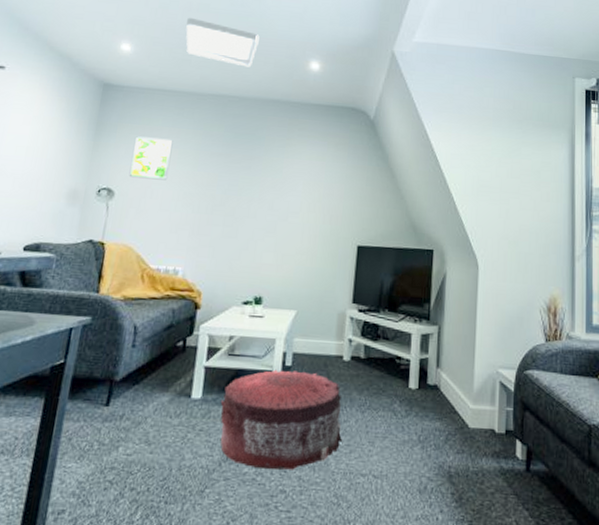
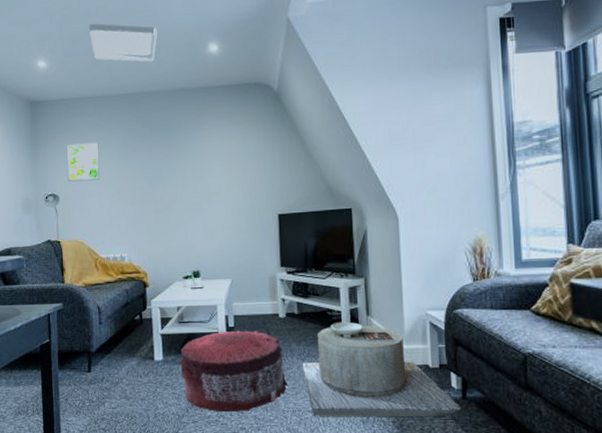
side table: none [361,372,523,492] -> present [303,321,461,418]

